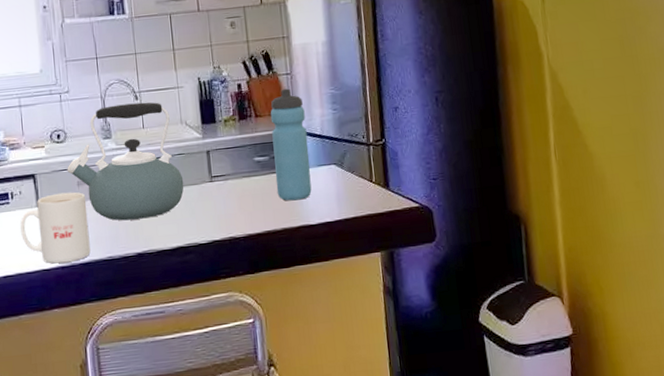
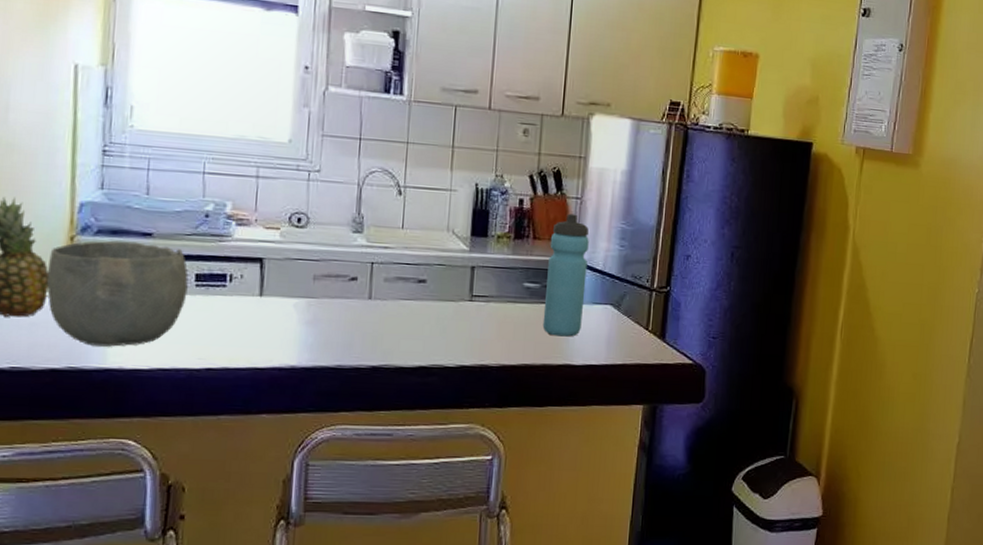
mug: present [20,192,91,264] -> none [235,284,321,365]
kettle: present [67,102,184,221] -> none [303,196,440,330]

